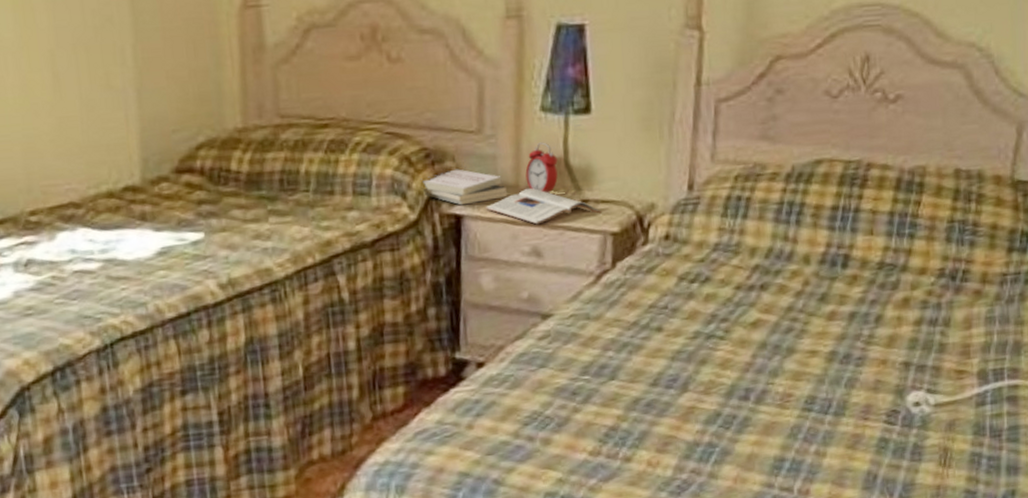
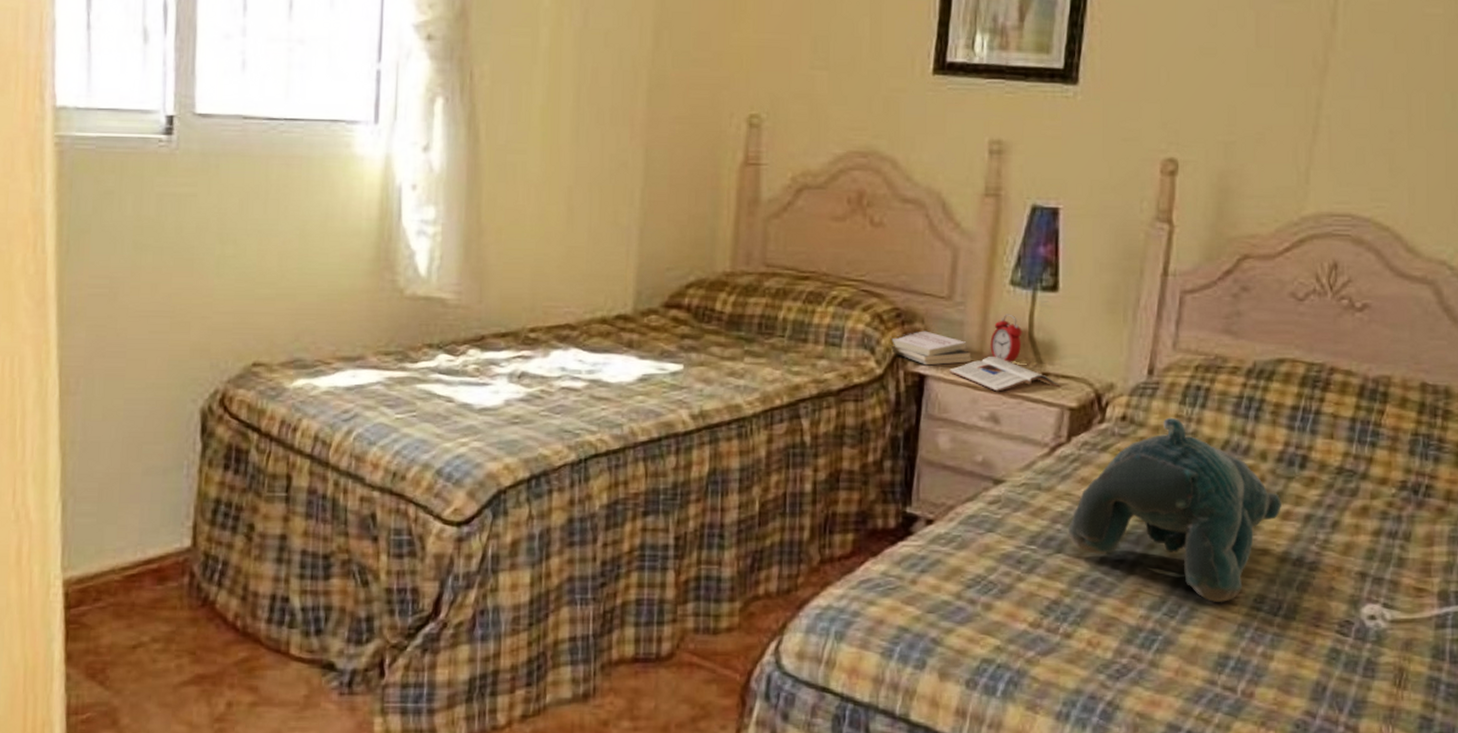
teddy bear: none [619,231,826,409] -> present [1068,417,1281,602]

